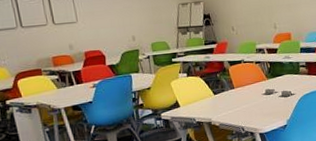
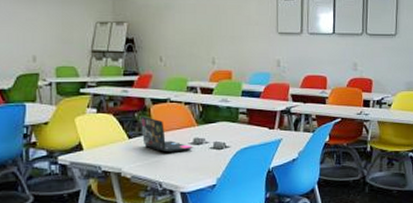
laptop: none [222,75,266,103] -> present [141,115,193,153]

